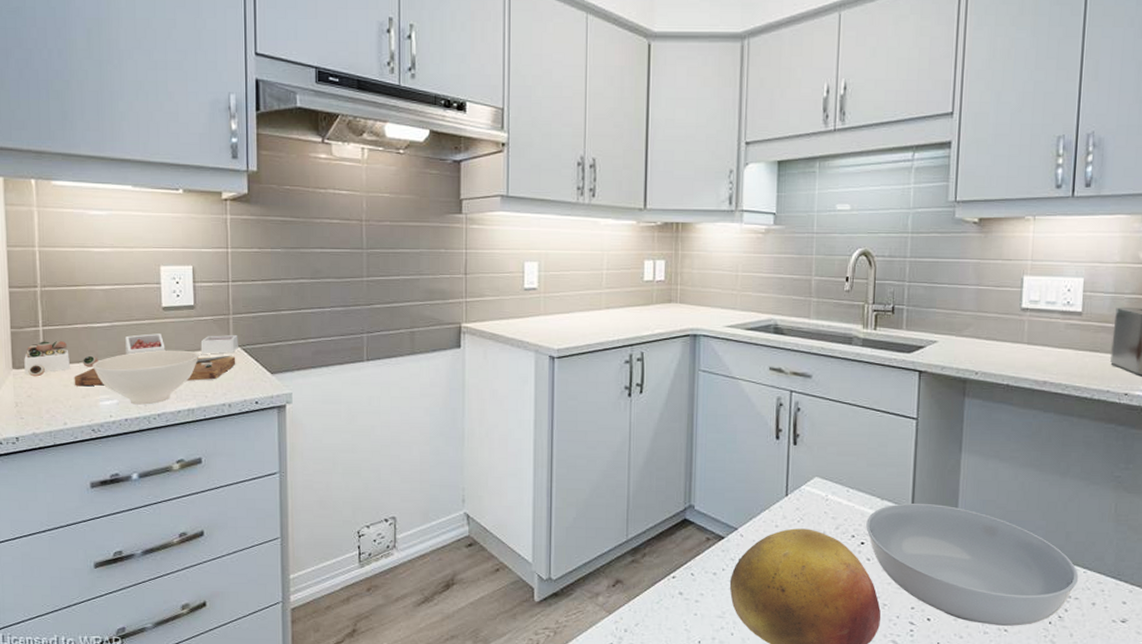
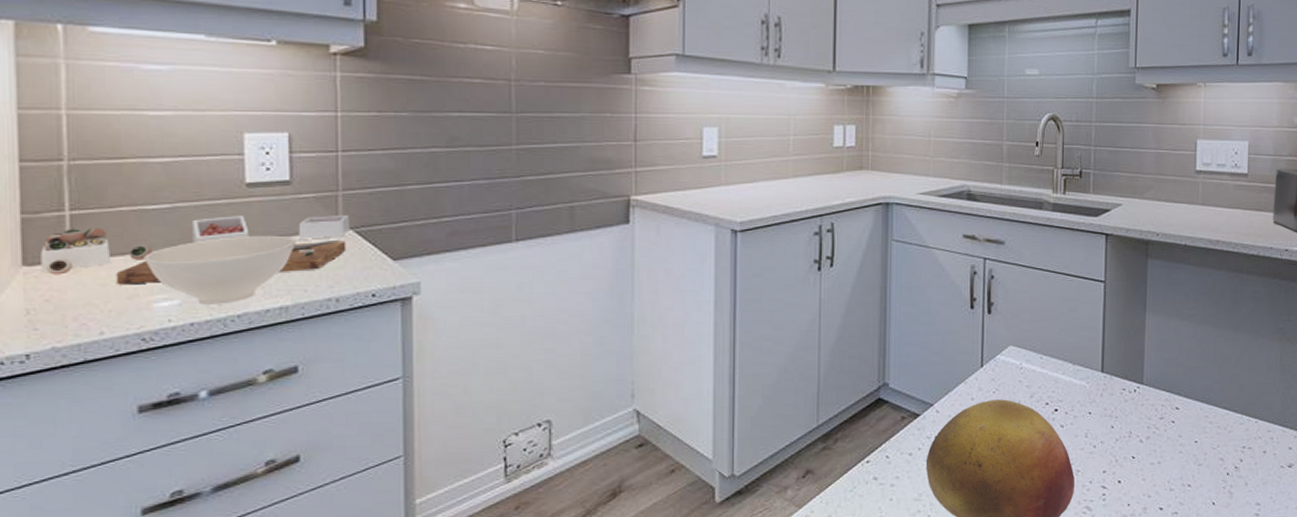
bowl: present [866,503,1079,626] -> none [1059,365,1252,482]

